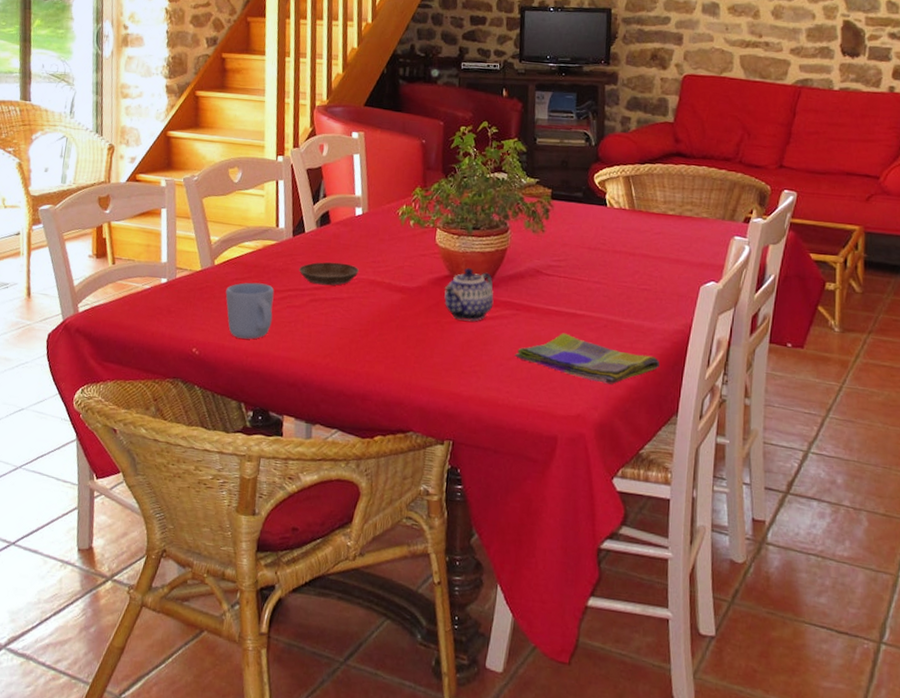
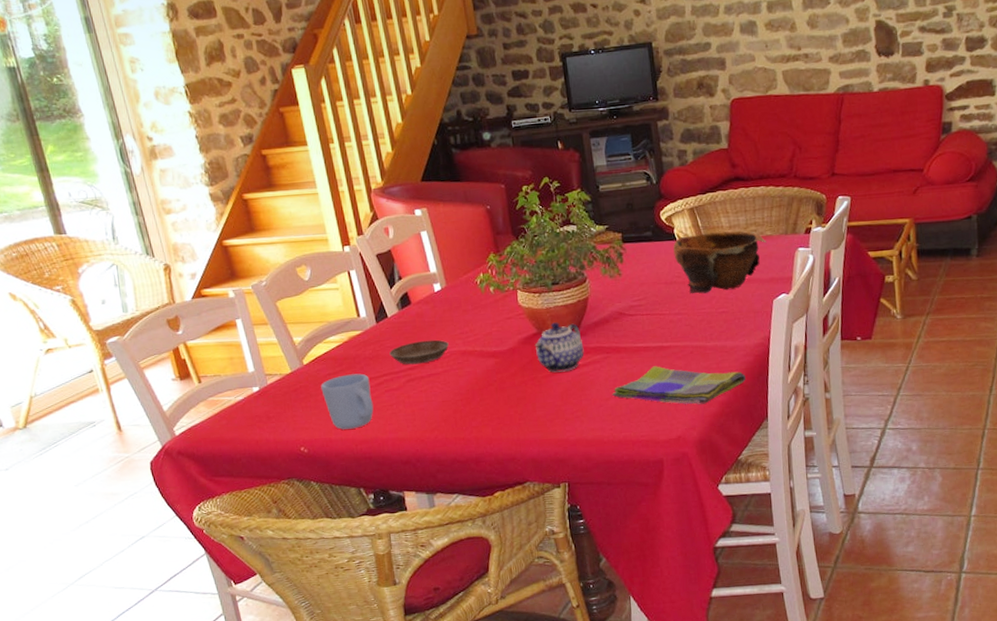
bowl: none [602,203,701,267] -> present [673,231,767,294]

